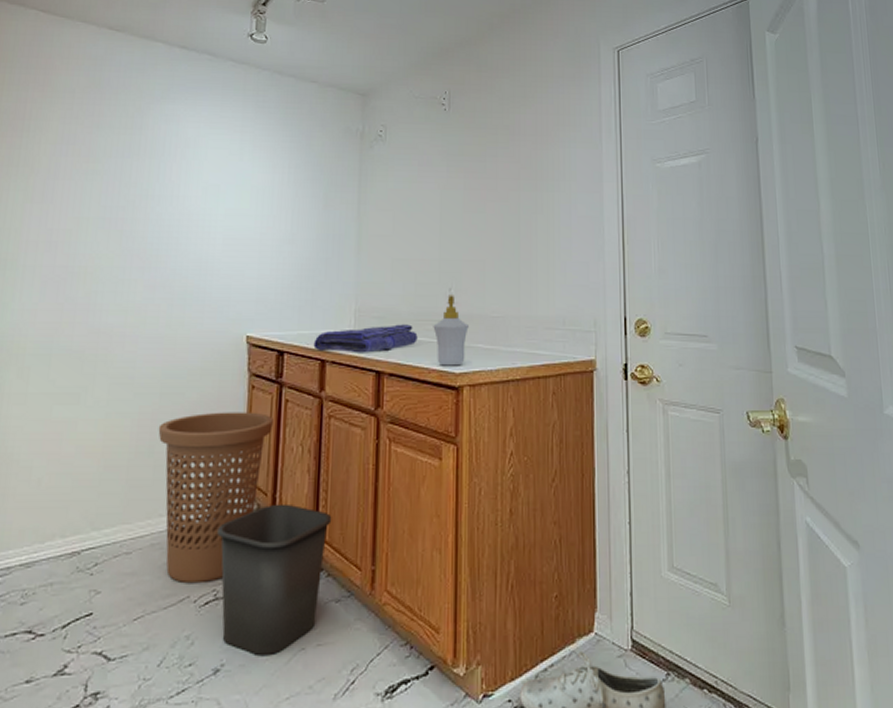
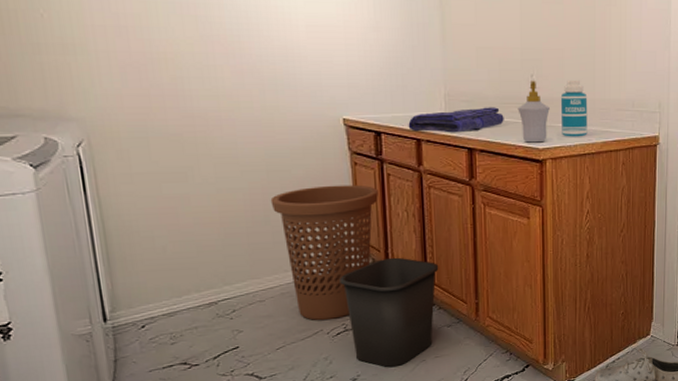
bottle: none [481,294,512,360] -> present [560,79,588,137]

